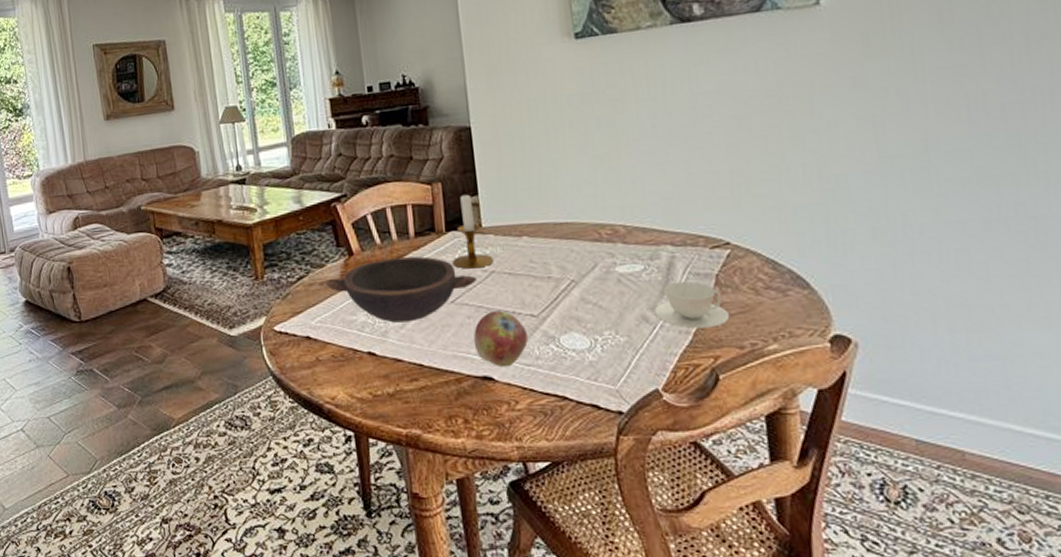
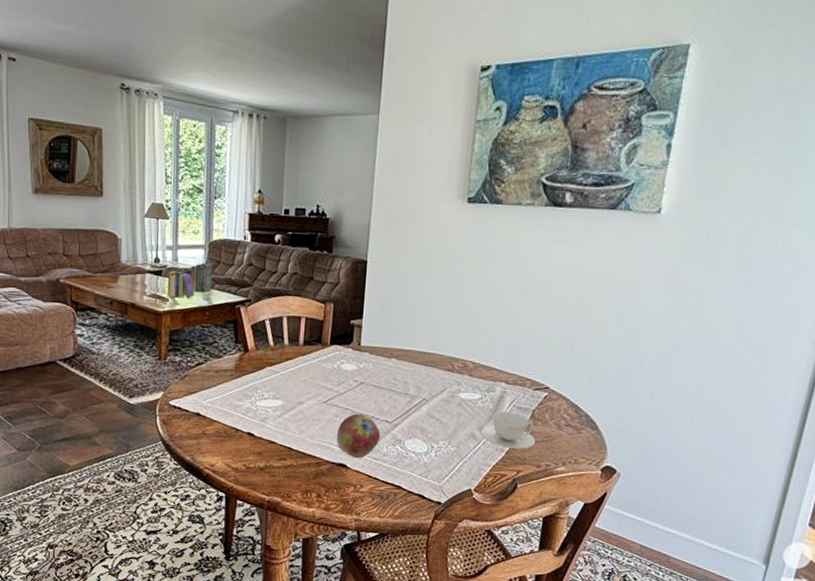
books: none [252,174,285,207] -> present [167,270,195,299]
books: none [276,161,302,197] -> present [190,263,213,293]
bowl: present [325,256,477,323] -> none [220,359,349,413]
candlestick: present [453,194,494,269] -> none [331,316,365,378]

